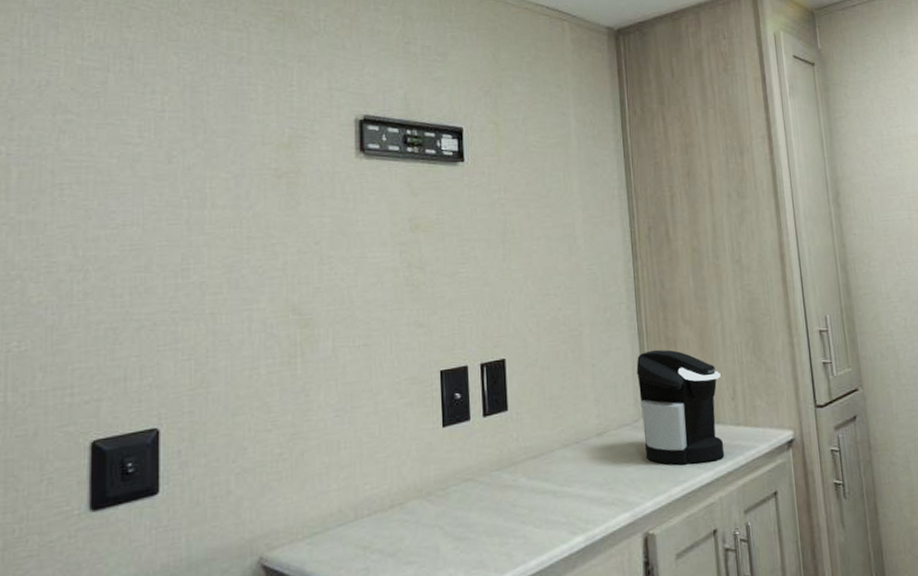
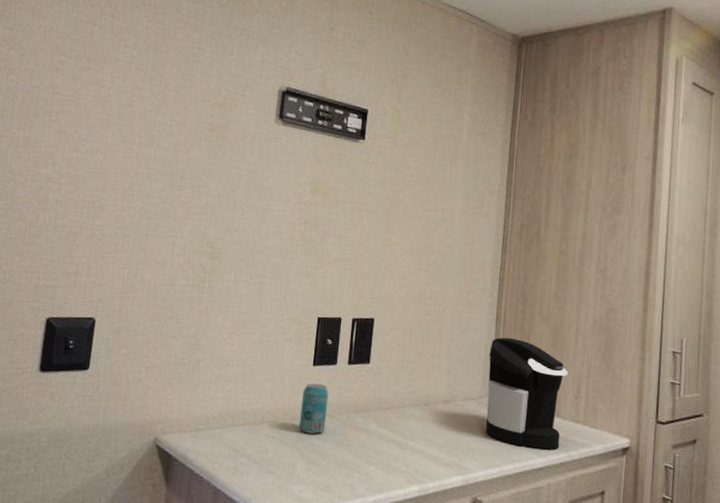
beverage can: none [435,446,468,507] -> present [298,383,329,434]

